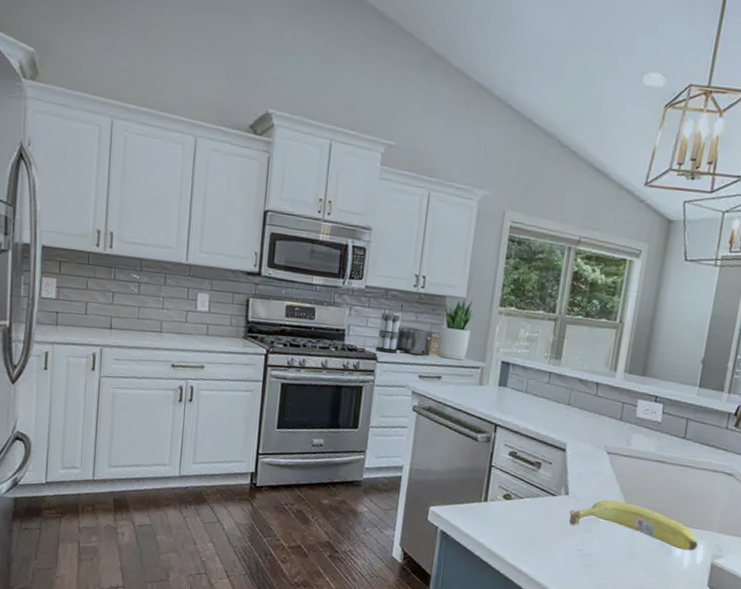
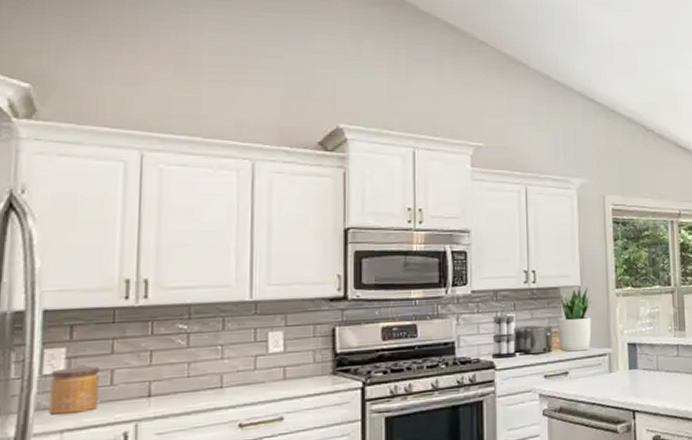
jar: none [45,294,78,332] -> present [49,366,99,415]

